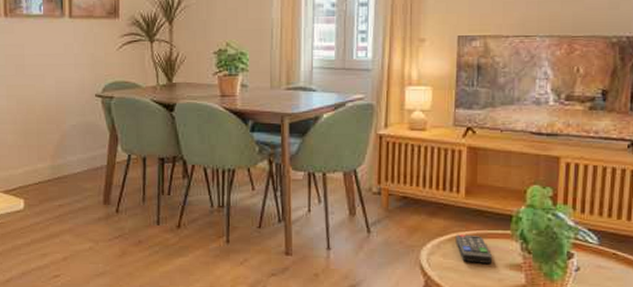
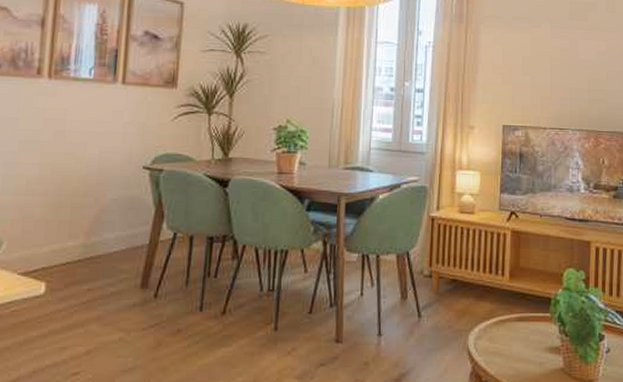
remote control: present [455,234,493,263] -> none [501,317,534,347]

